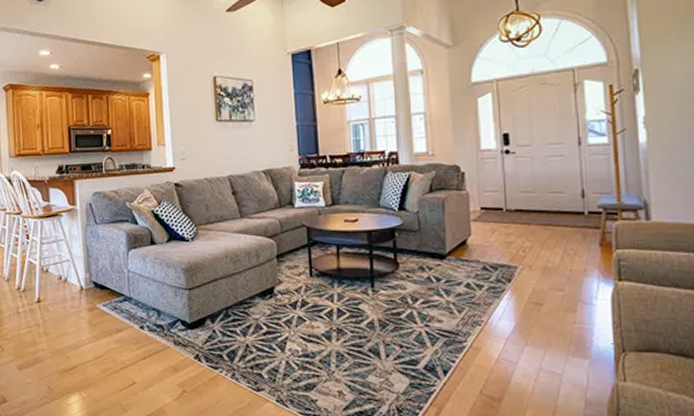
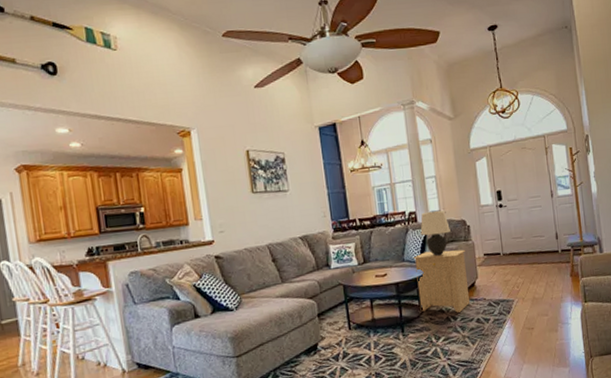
side table: none [391,198,459,273] -> present [413,249,470,313]
table lamp: none [402,152,439,204] -> present [420,210,451,256]

